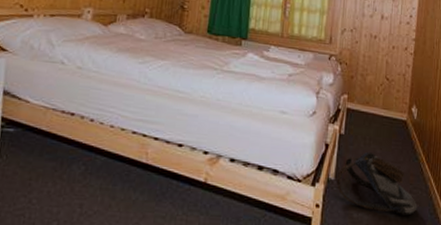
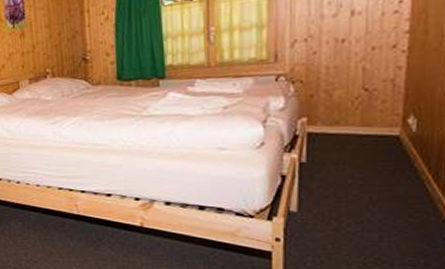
backpack: present [336,151,418,216] -> none [300,177,422,243]

